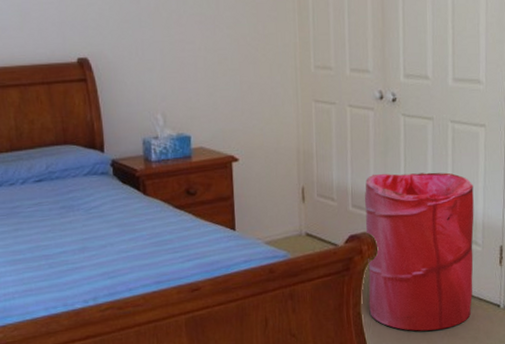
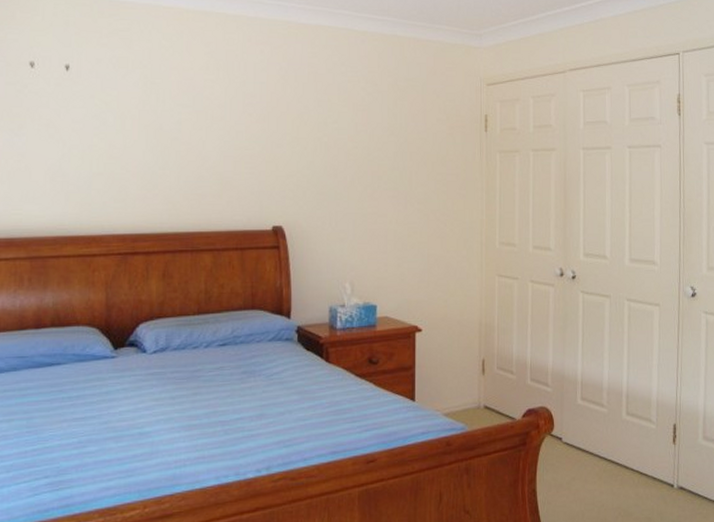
laundry hamper: present [364,172,474,331] -> none [542,348,649,511]

